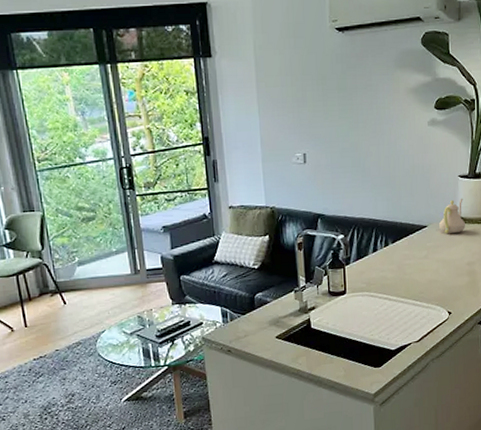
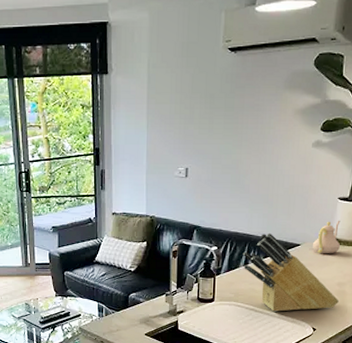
knife block: none [370,216,470,299] -> present [242,233,339,312]

